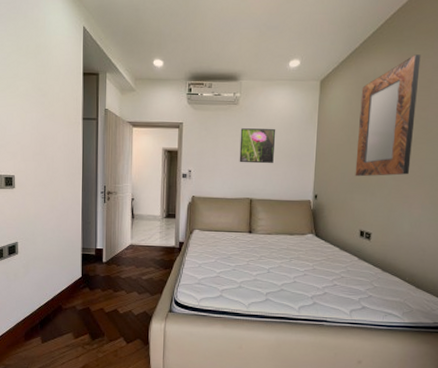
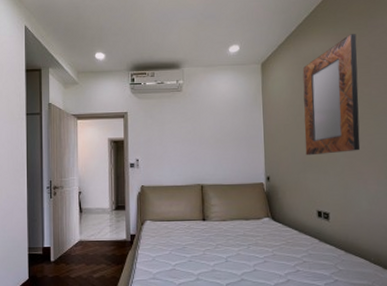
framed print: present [239,128,276,164] -> none [186,112,222,149]

